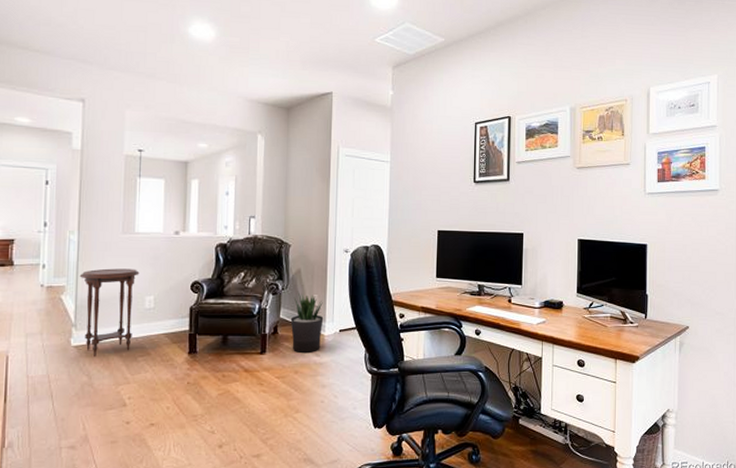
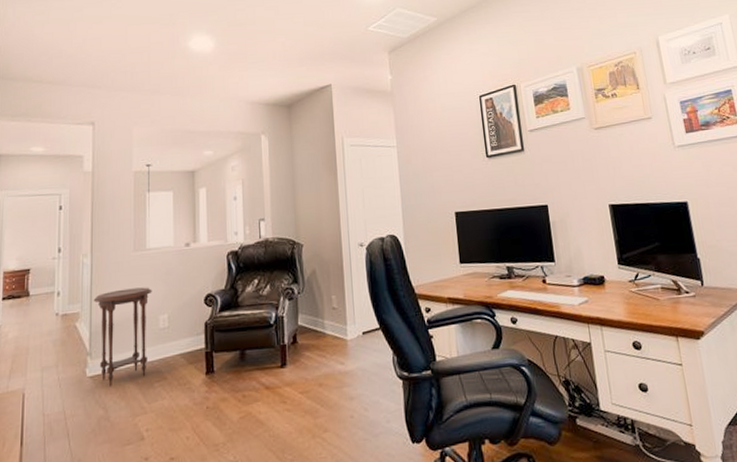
planter: present [290,291,324,352] -> none [309,293,345,362]

